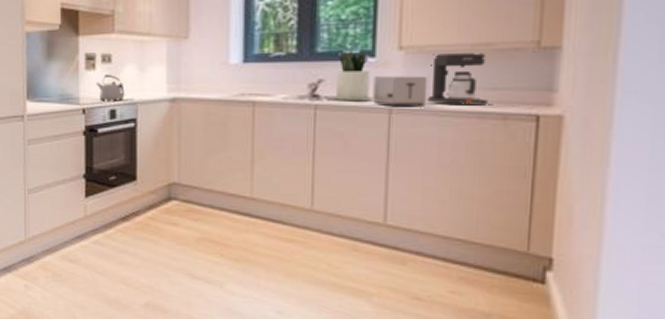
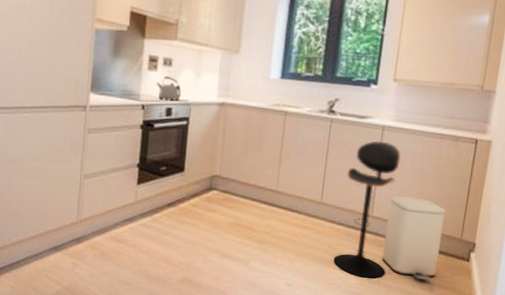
planter: present [332,50,373,101] -> none [344,77,373,119]
bar stool: none [336,128,420,306] -> present [333,141,401,279]
toaster: present [373,75,428,107] -> none [372,100,411,127]
pedal bin: none [406,197,498,309] -> present [382,195,446,280]
coffee maker: present [427,53,488,106] -> none [409,87,449,130]

